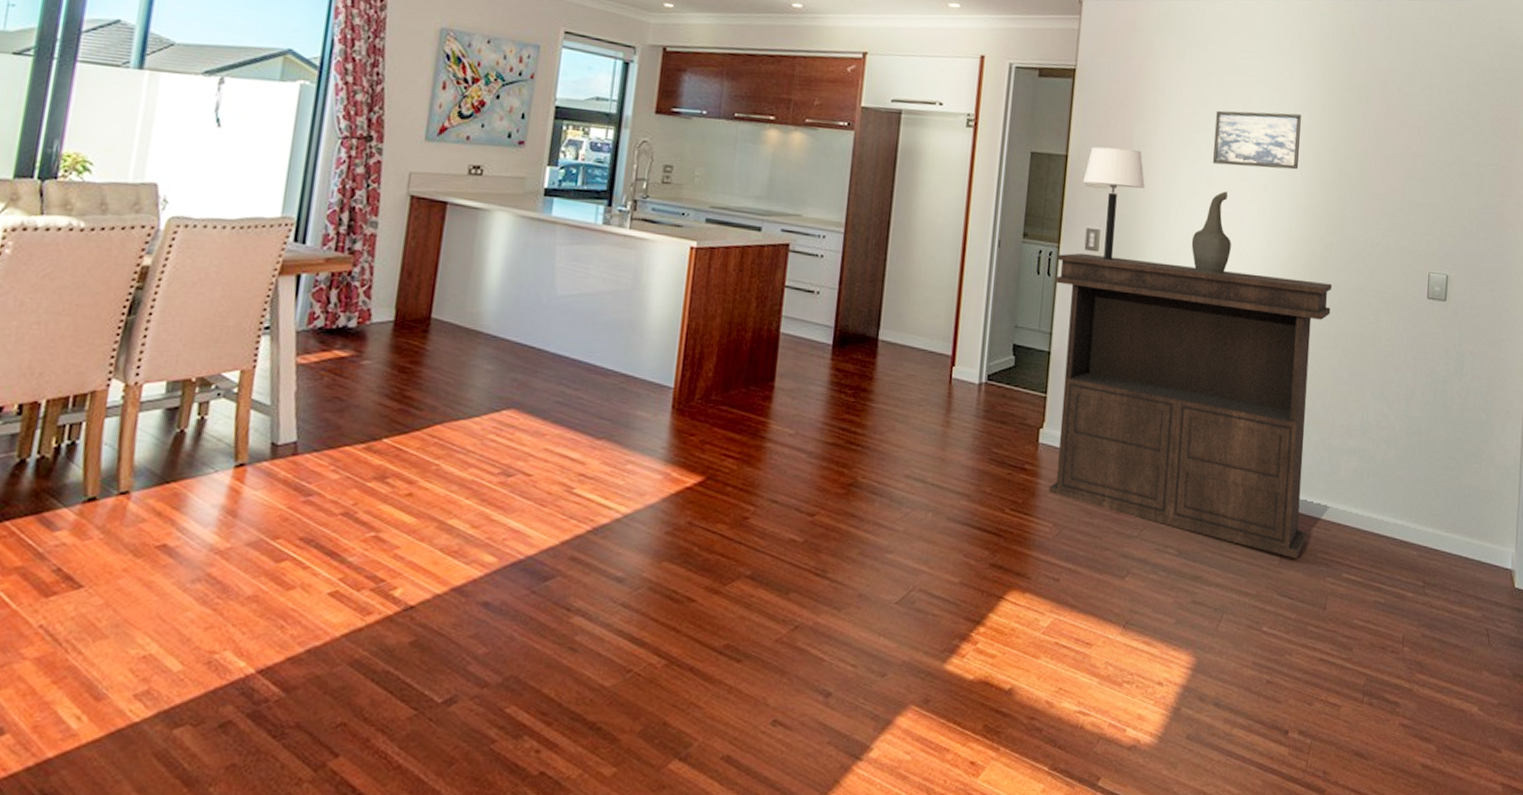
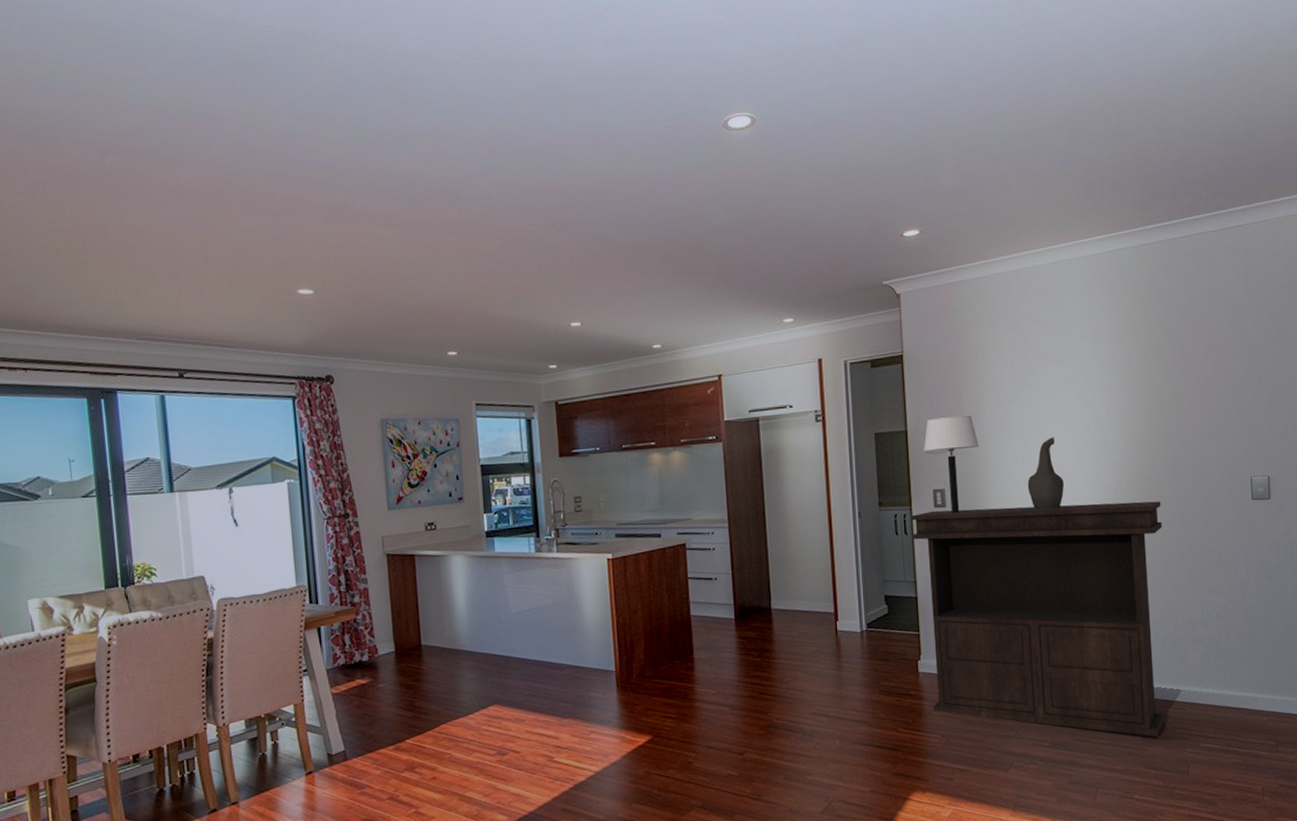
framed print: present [1212,110,1301,170] -> none [1034,357,1117,415]

